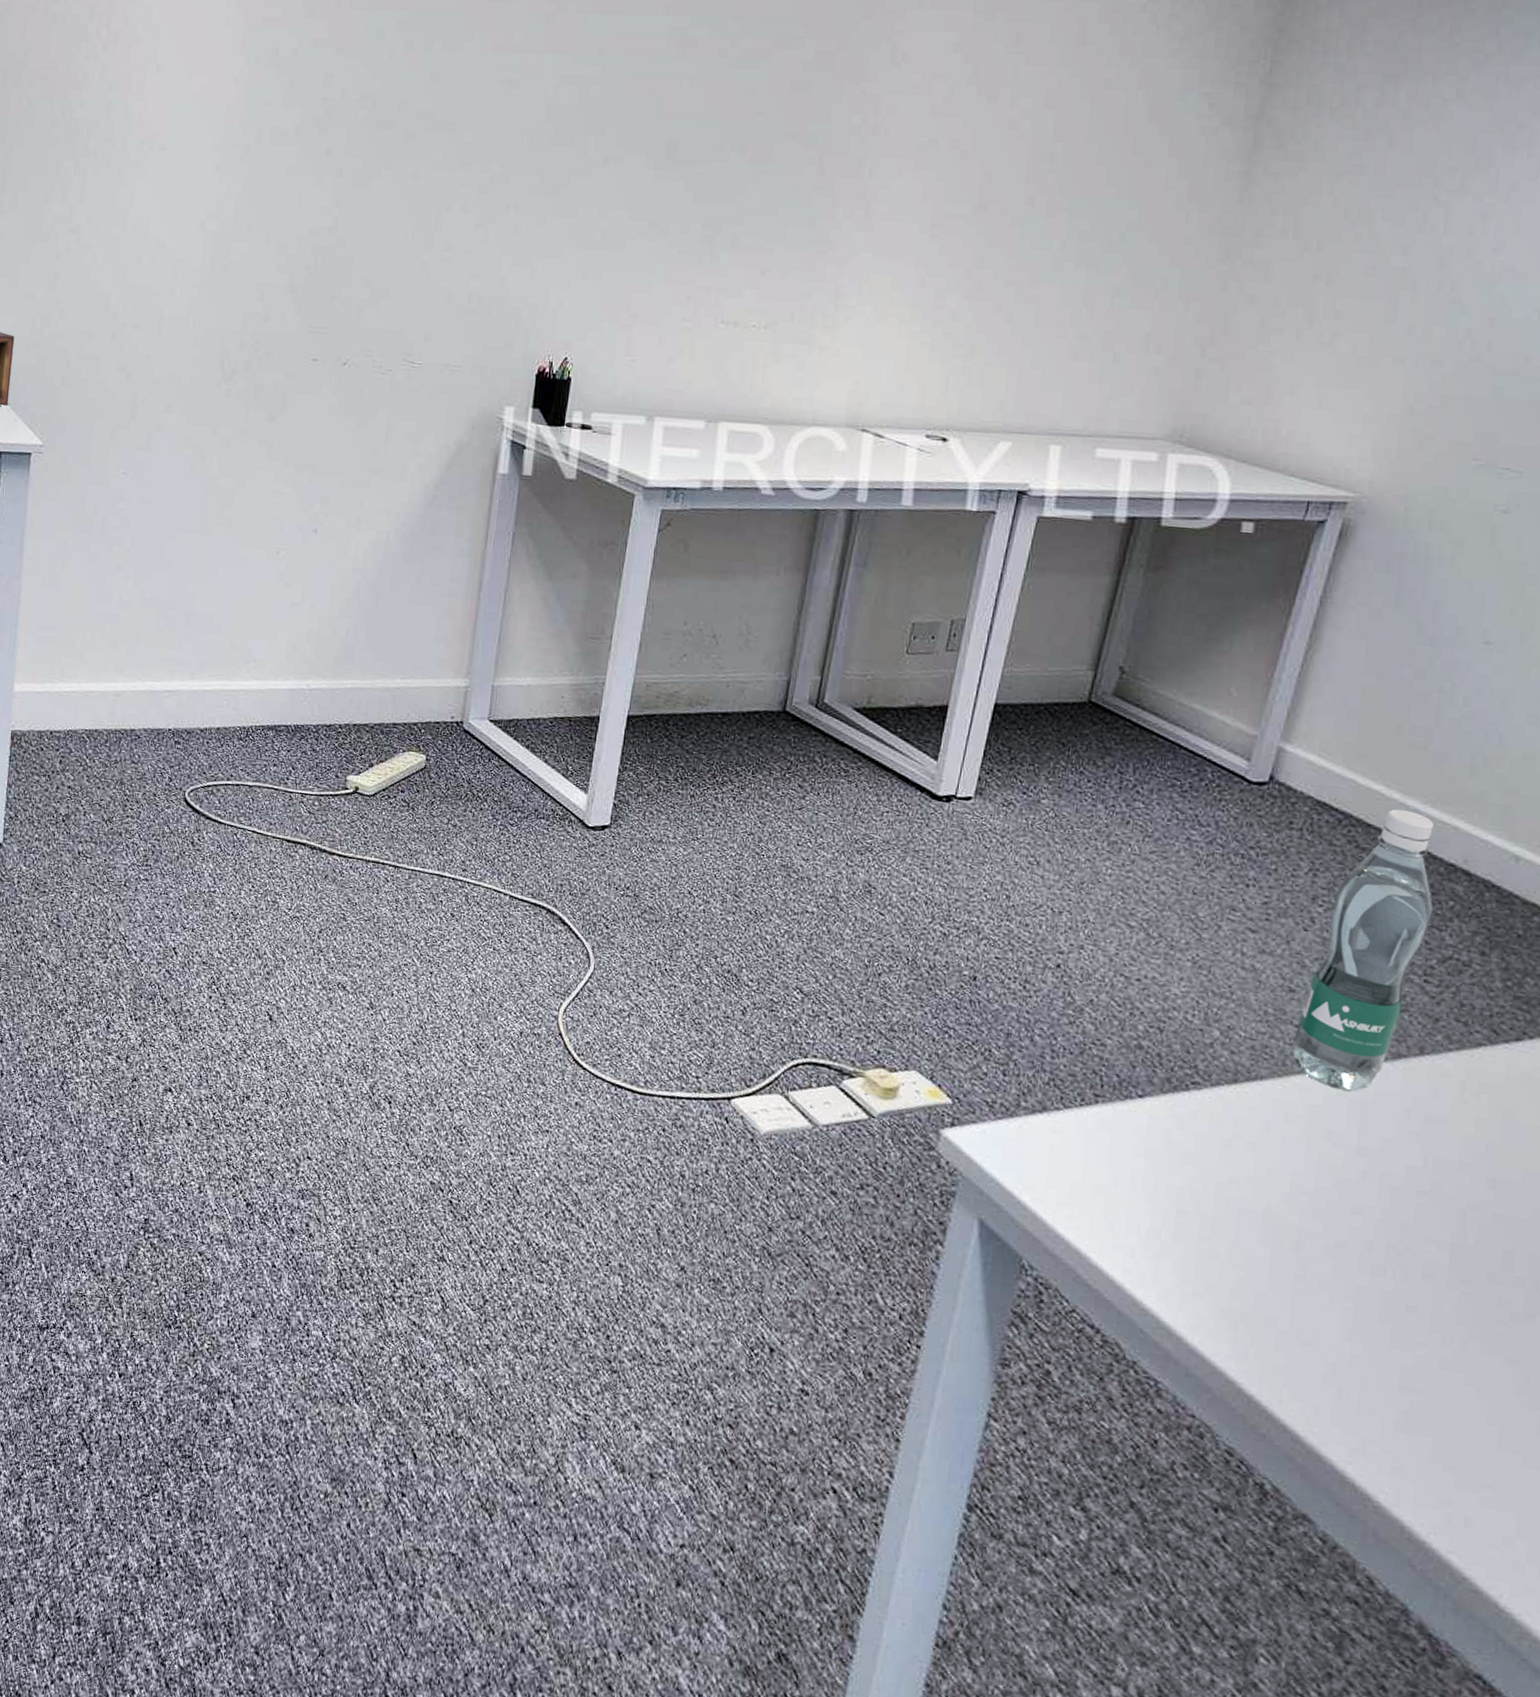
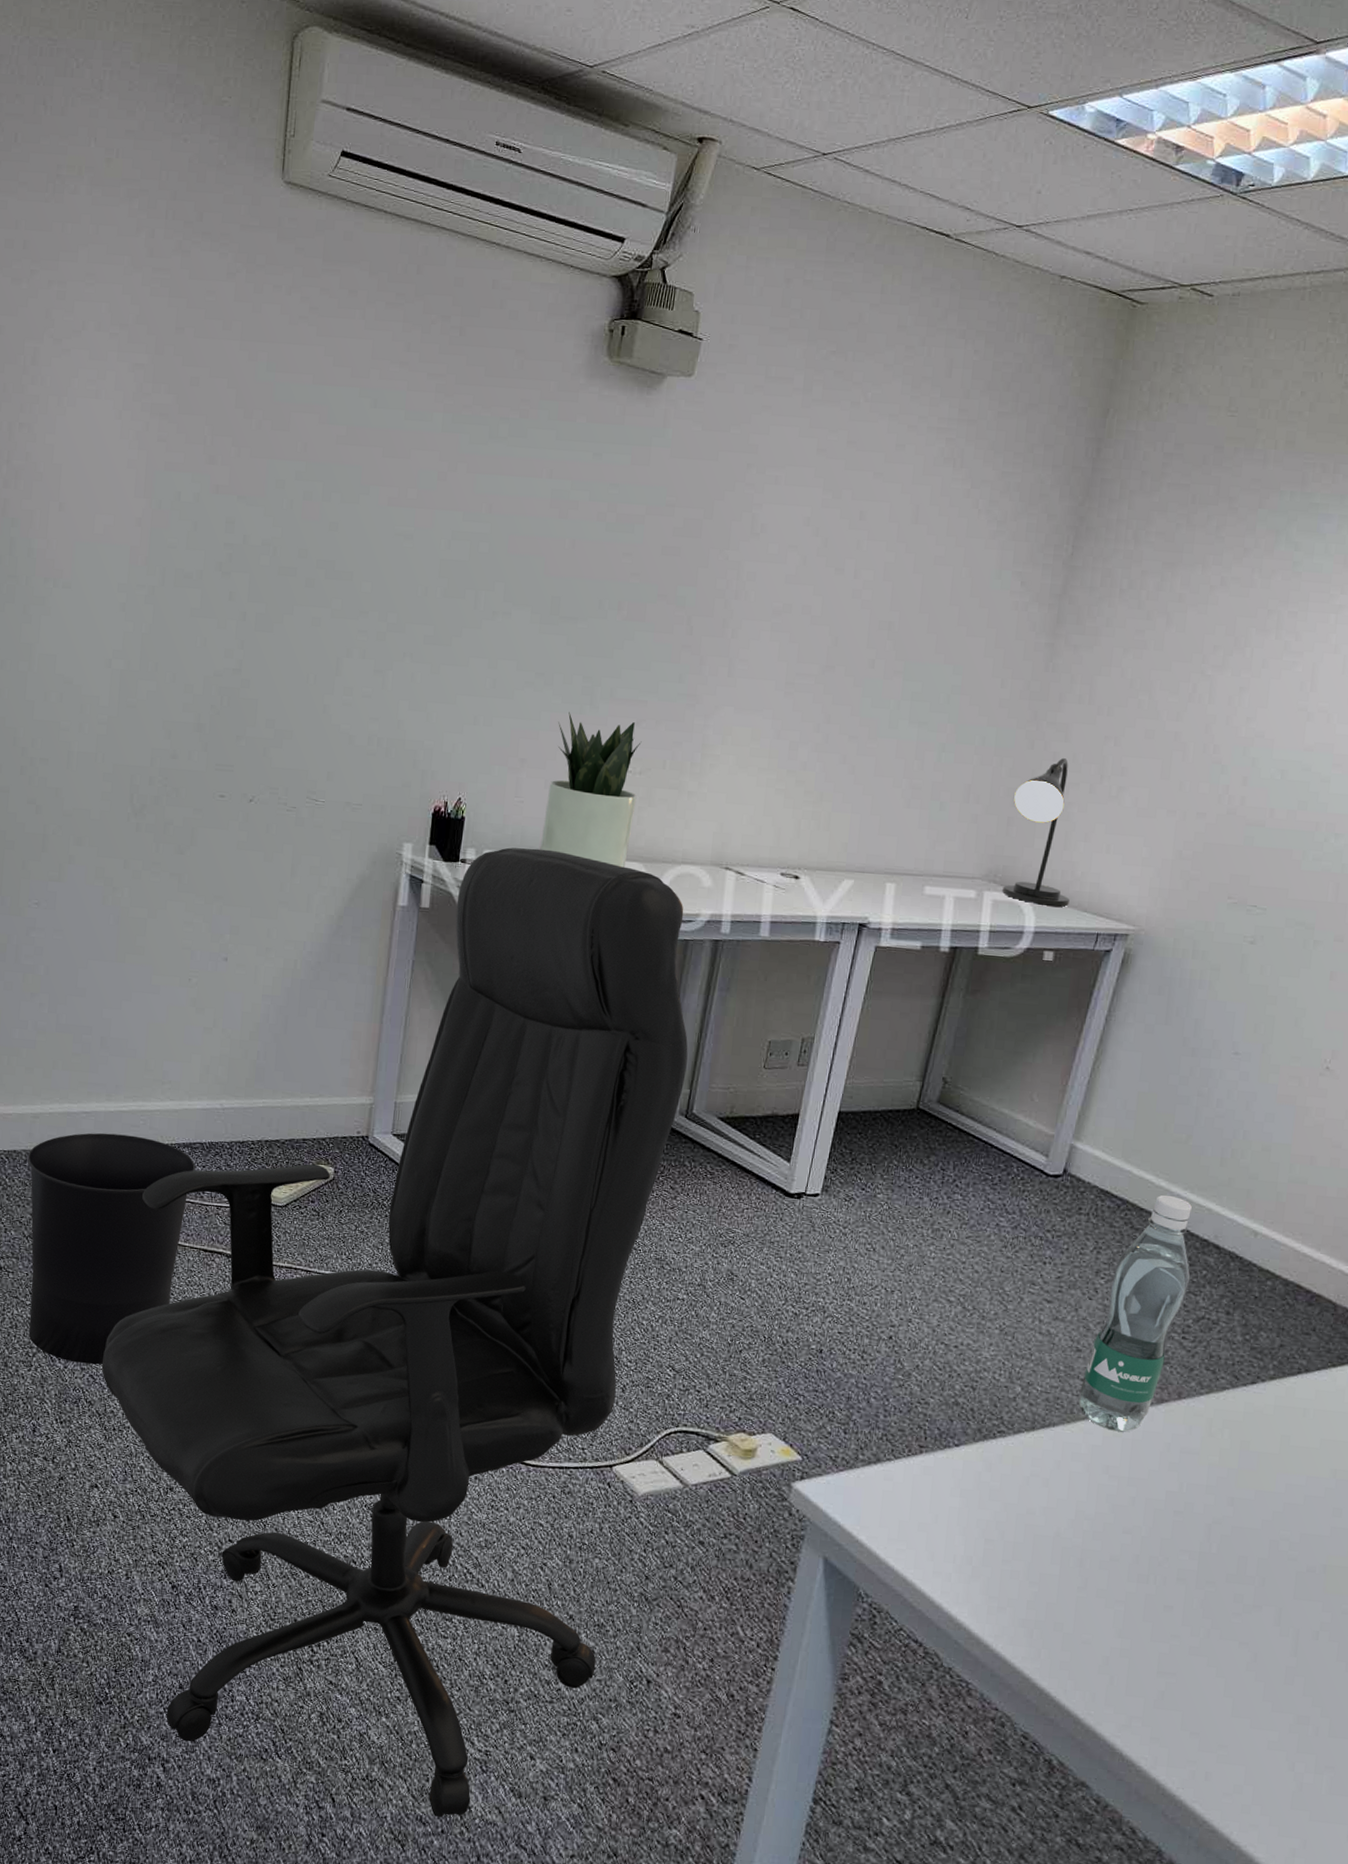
waste bin: none [105,712,280,960] -> present [27,1132,196,1365]
office chair: none [178,410,819,1487] -> present [101,847,688,1818]
planter: none [653,262,767,431] -> present [540,711,642,868]
desk lamp: none [1190,300,1273,471] -> present [1002,757,1070,907]

